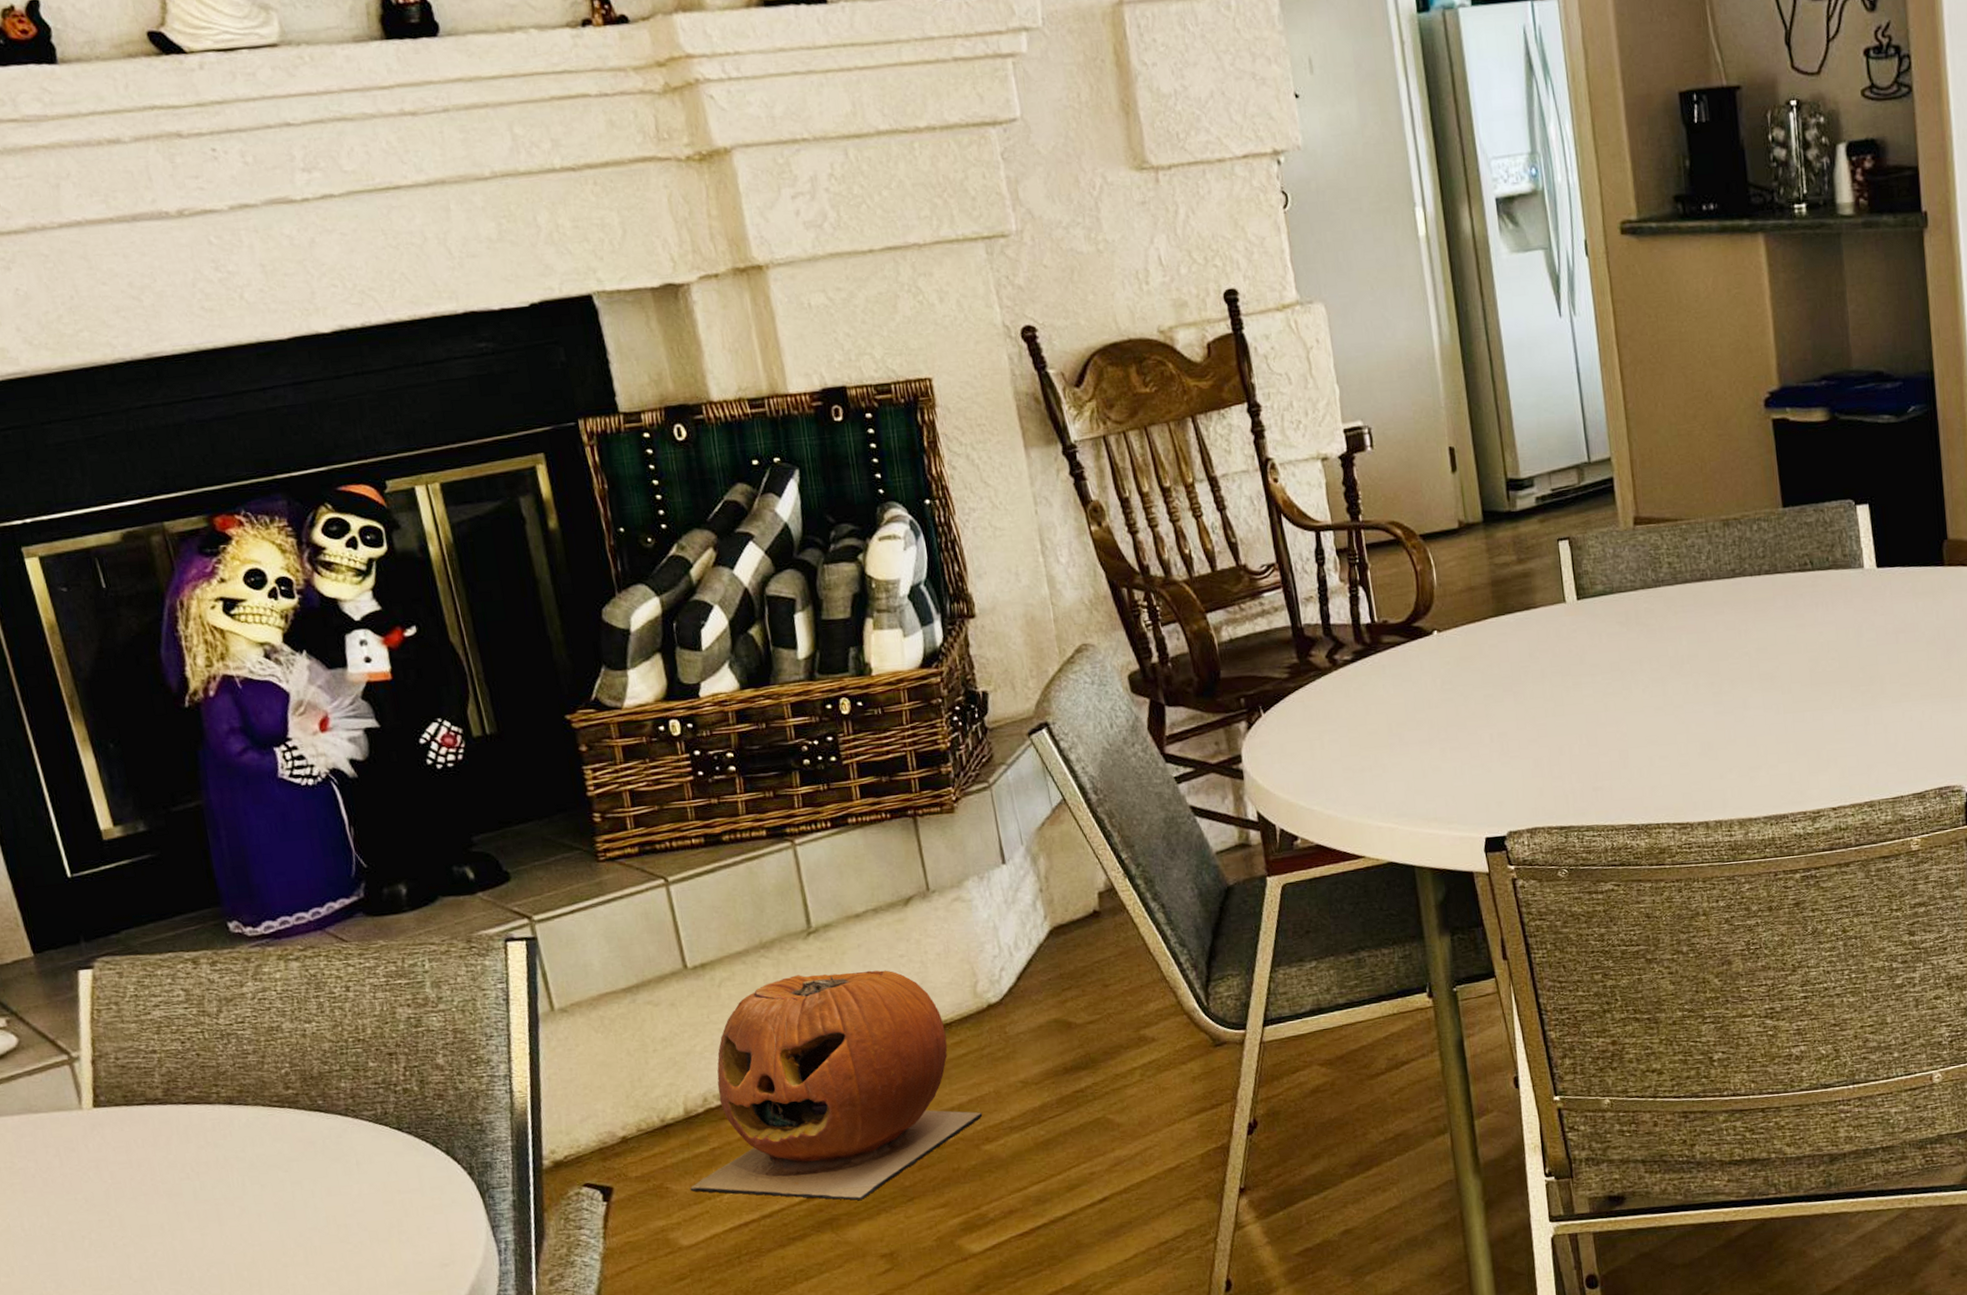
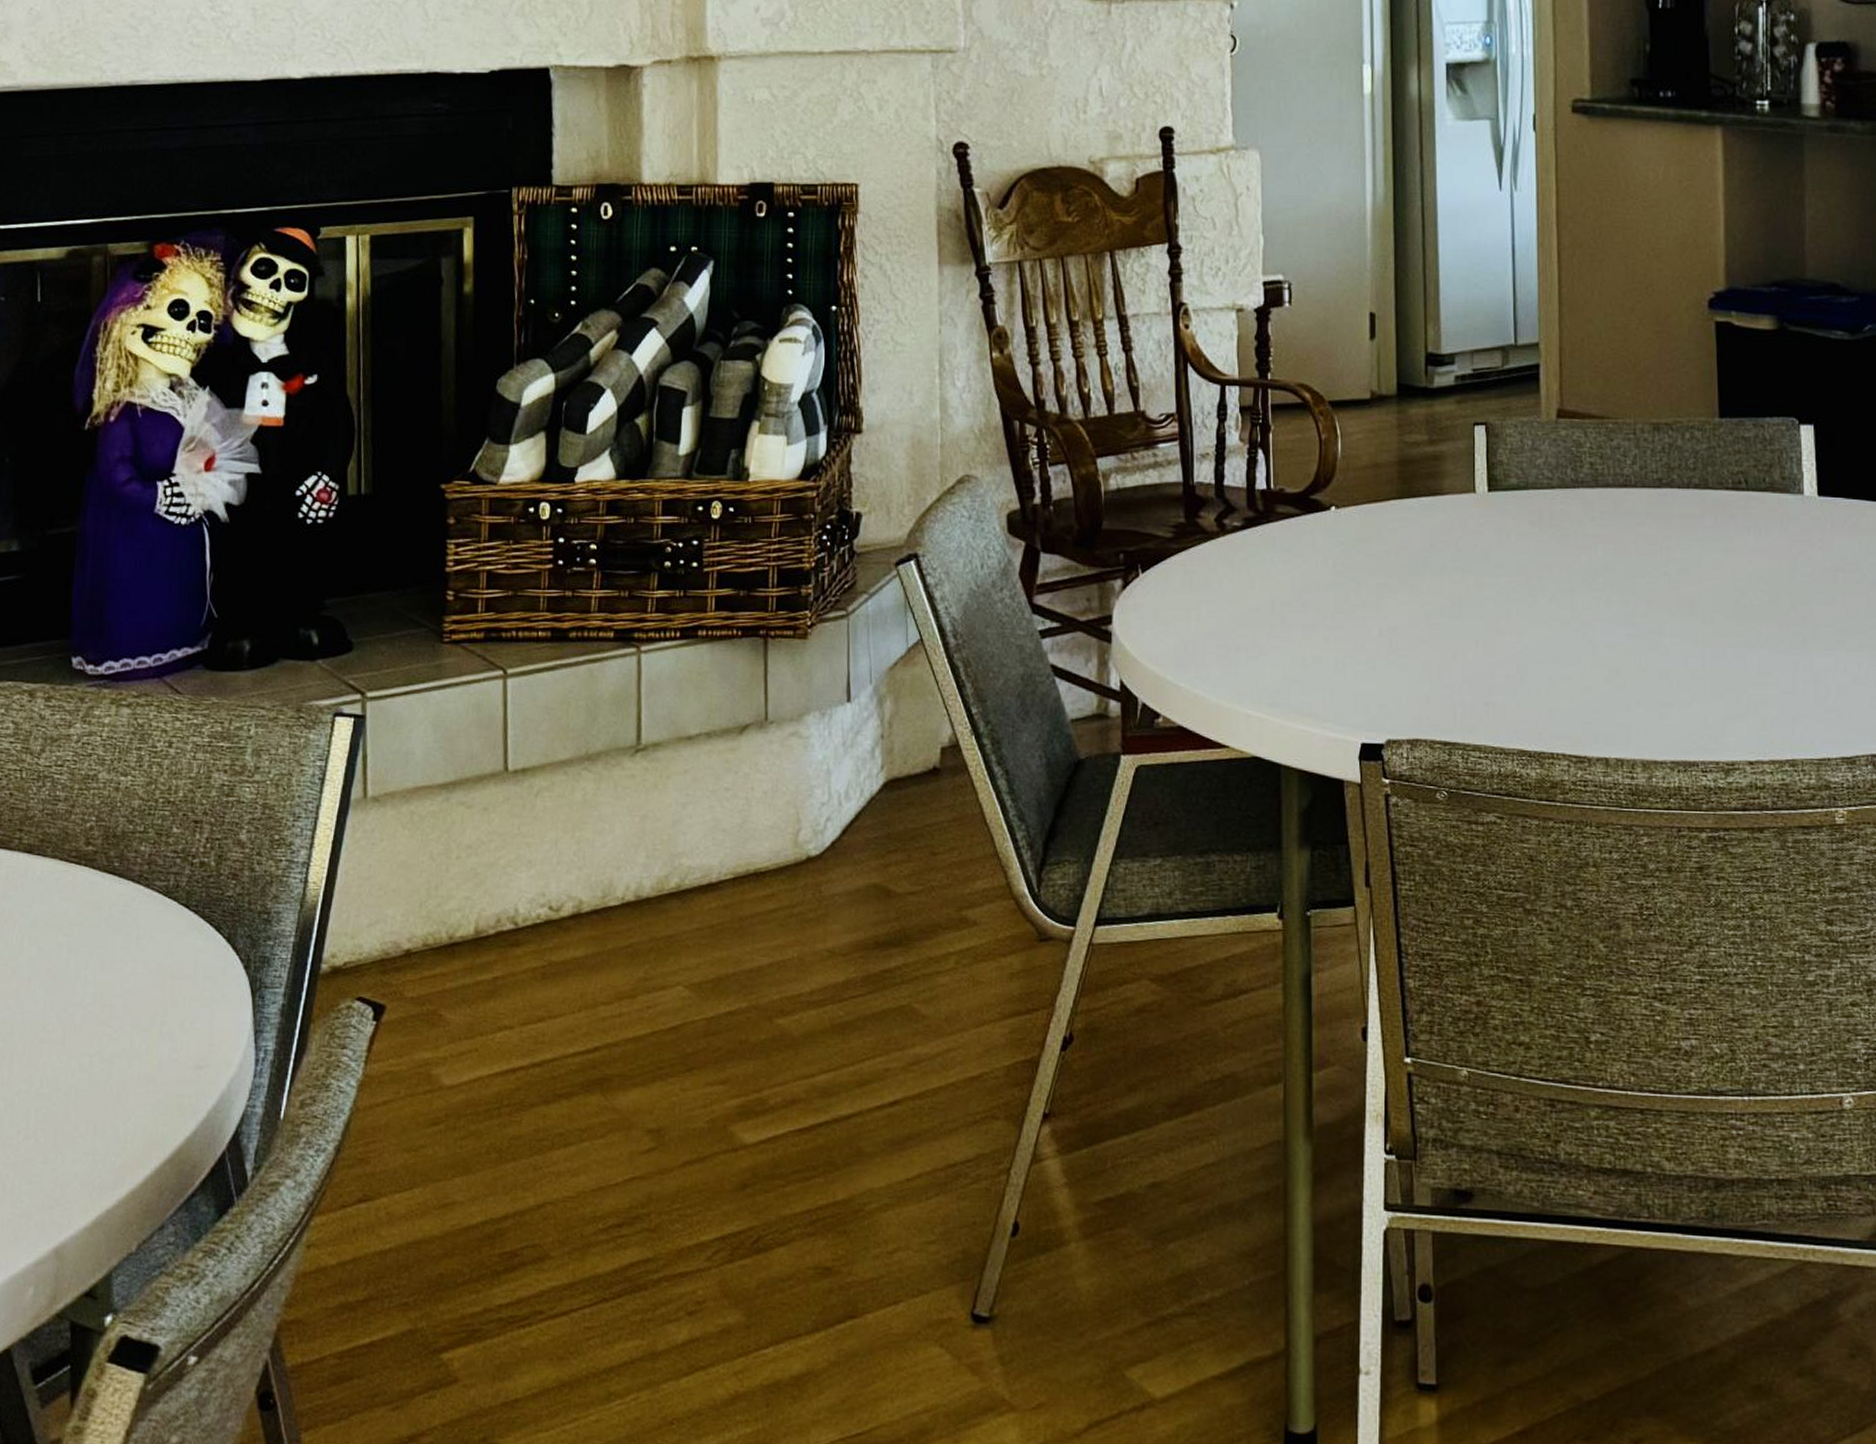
pumpkin: present [690,970,983,1200] -> none [464,795,782,1061]

